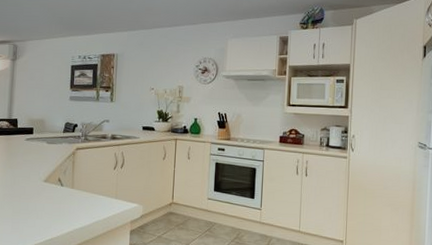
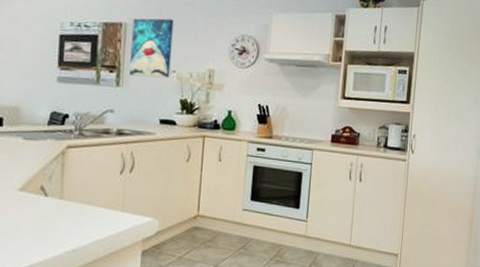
wall art: none [120,48,152,95] -> present [129,18,174,79]

